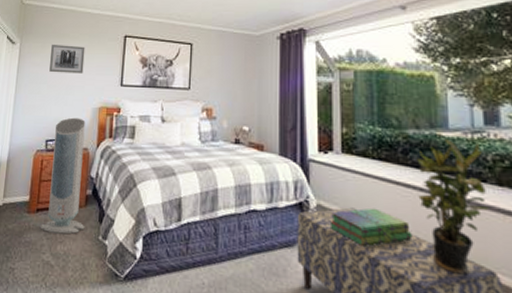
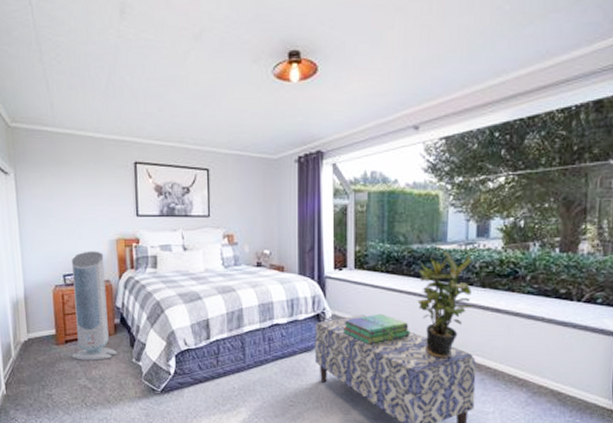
wall art: present [49,44,85,74] -> none [52,173,94,205]

